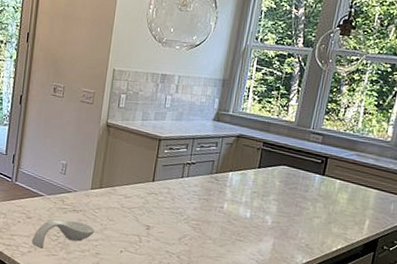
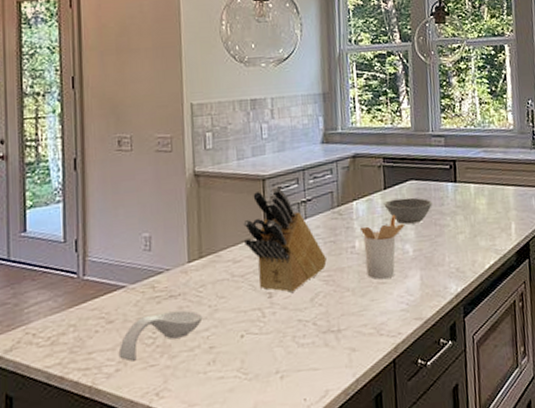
knife block: none [136,147,198,230] -> present [243,187,327,293]
utensil holder: none [228,189,269,238] -> present [361,214,404,279]
bowl: none [255,177,298,201] -> present [384,197,432,225]

